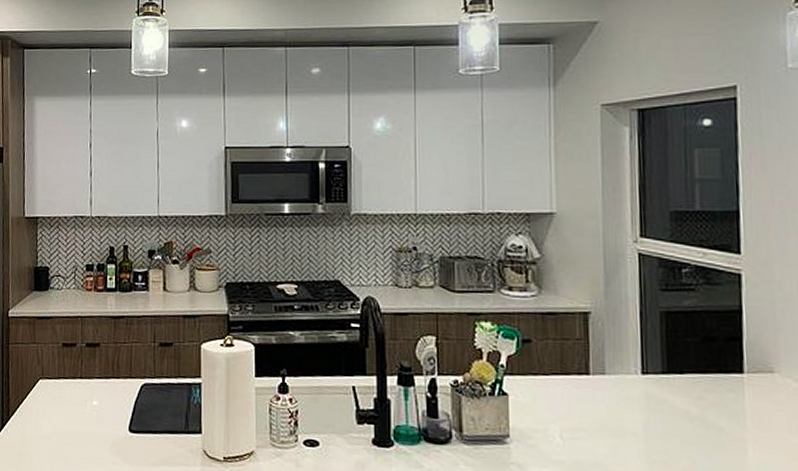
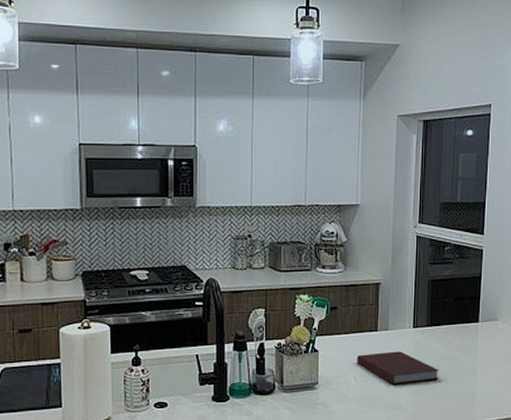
notebook: none [562,403,687,450] -> present [357,351,439,385]

